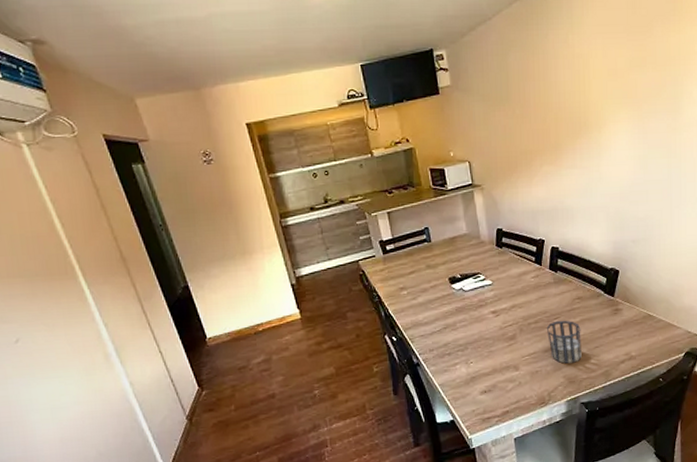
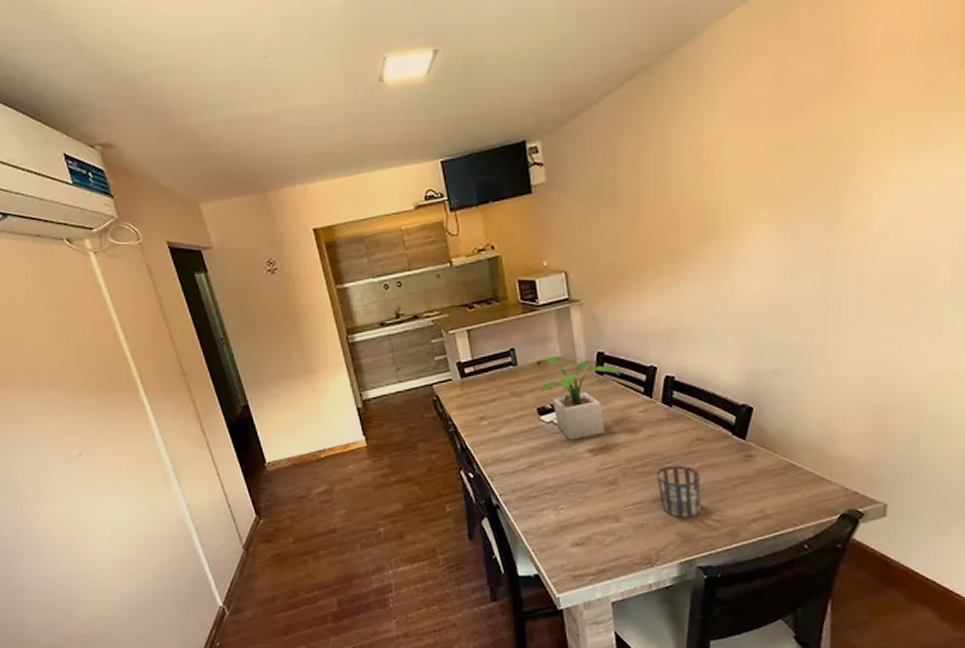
potted plant: none [447,233,515,304] -> present [537,356,620,440]

